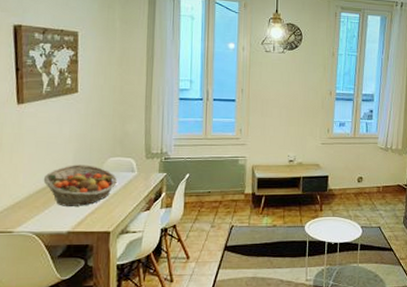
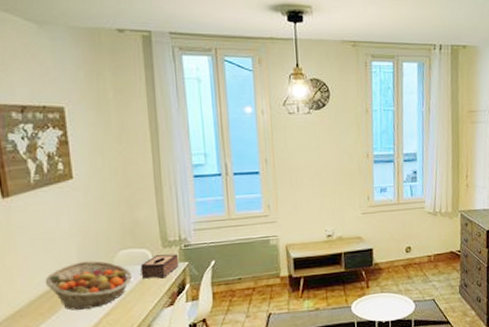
tissue box: none [125,165,159,186] -> present [140,253,180,279]

